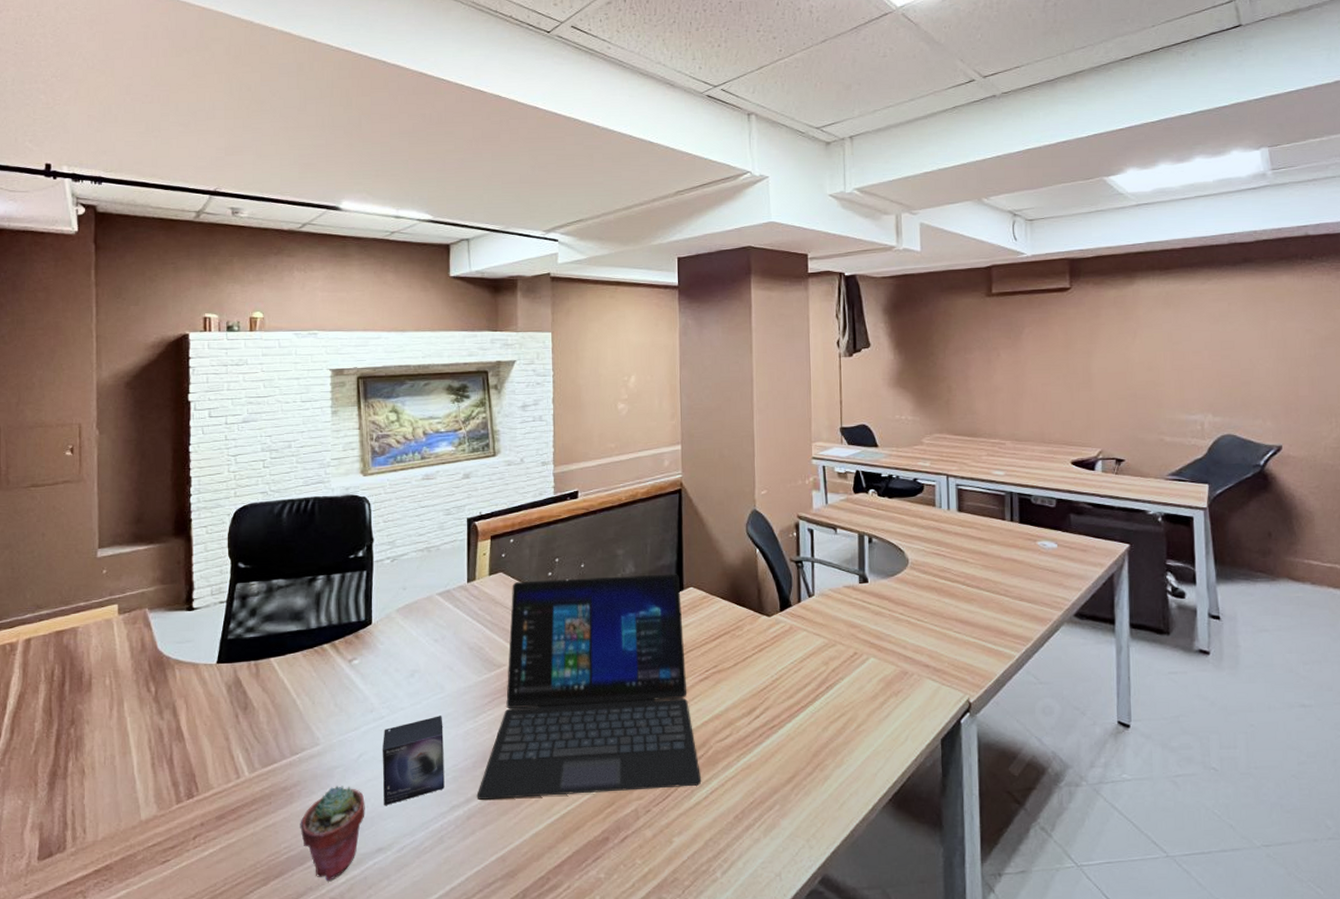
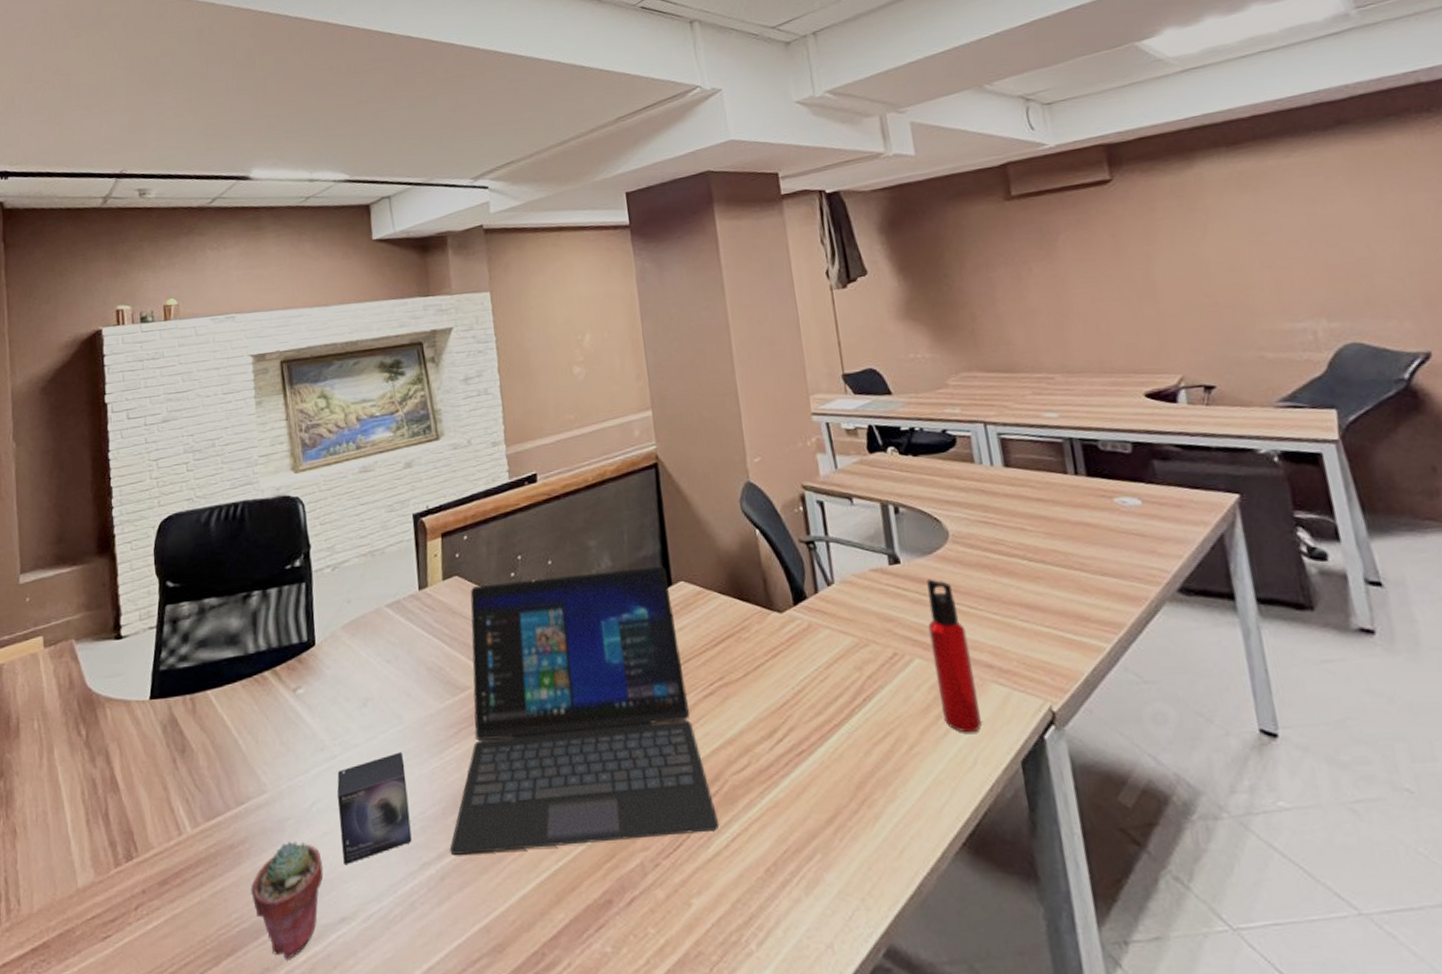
water bottle: none [883,596,915,716] -> present [927,579,982,733]

